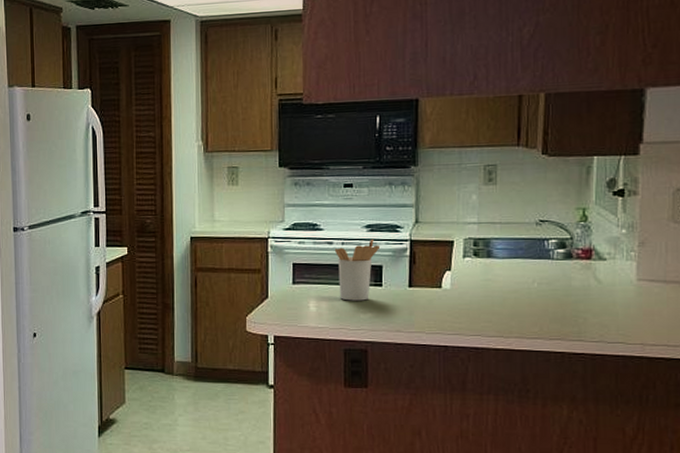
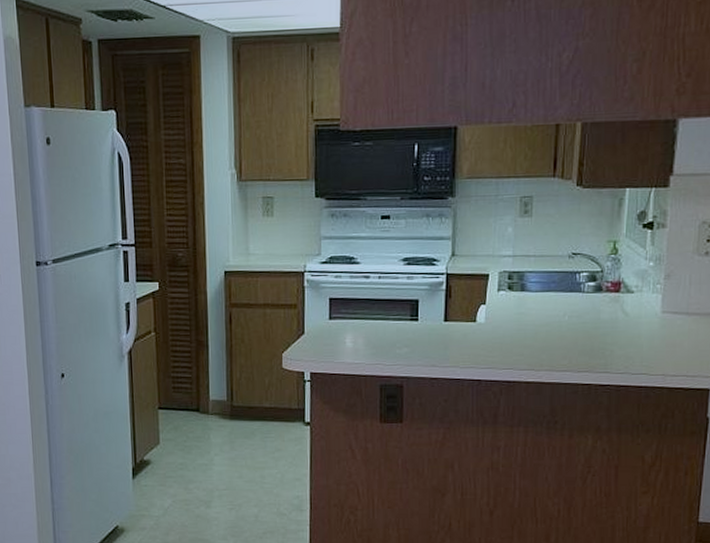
utensil holder: present [334,238,381,301] -> none [371,272,417,336]

